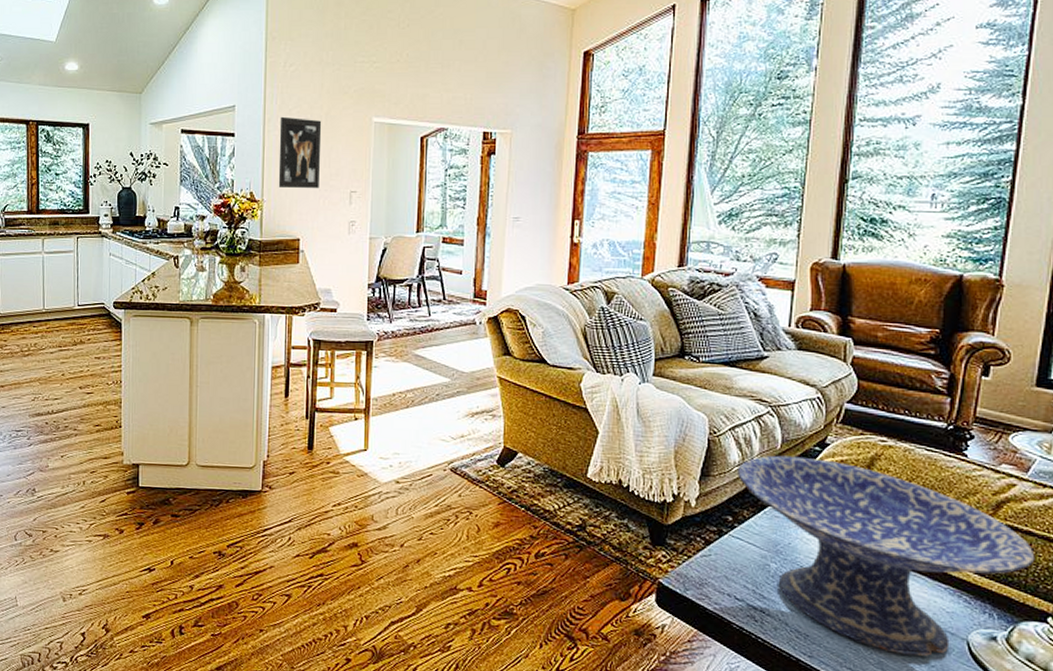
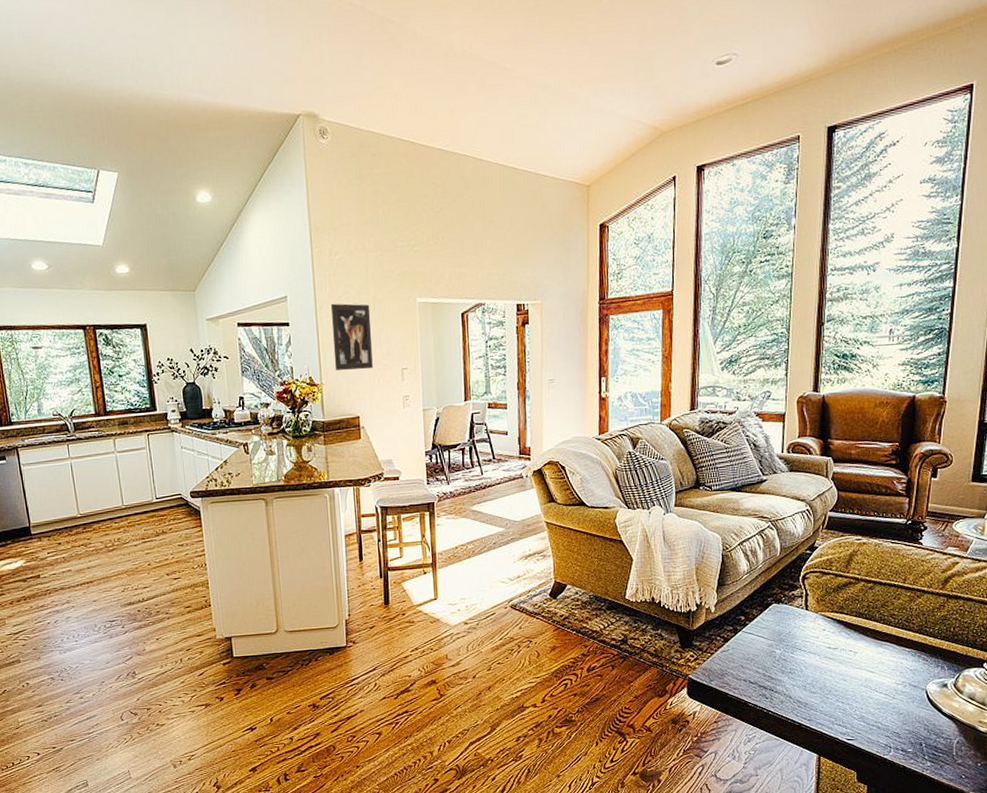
decorative bowl: present [738,455,1035,656] -> none [747,560,974,708]

